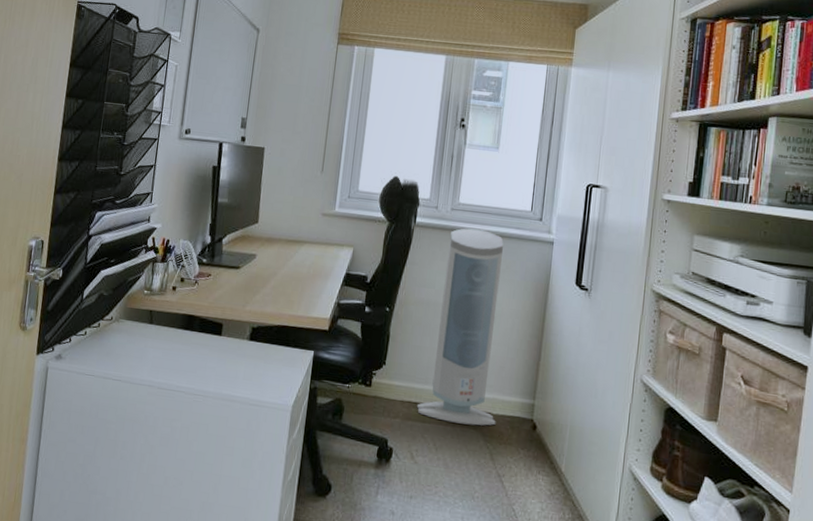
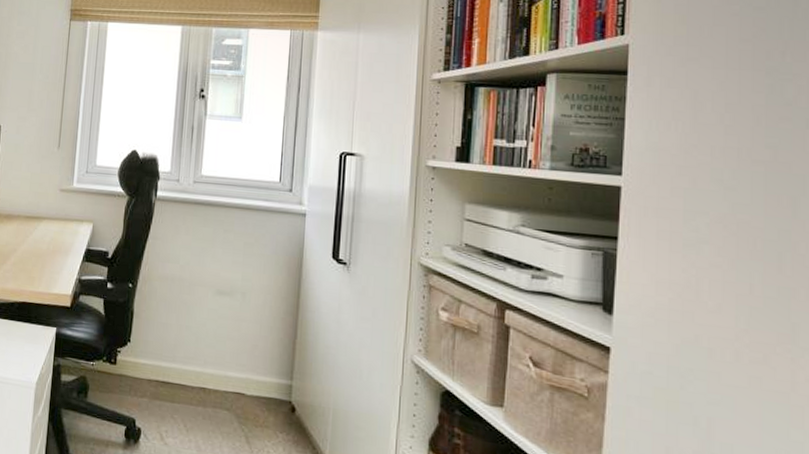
air purifier: present [416,228,503,426] -> none [164,201,251,407]

